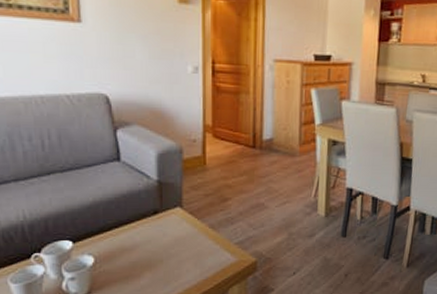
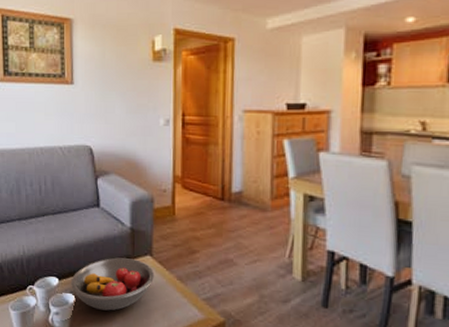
fruit bowl: none [88,212,184,268] -> present [71,257,154,311]

